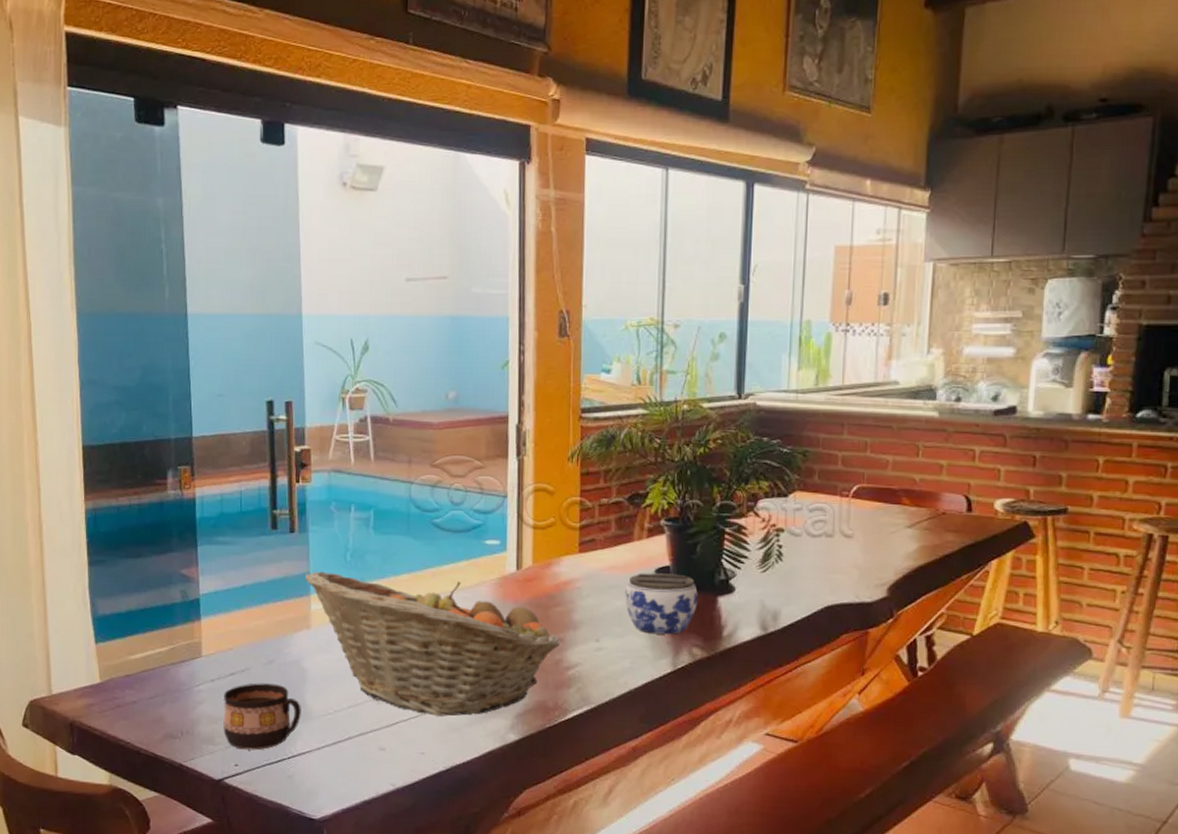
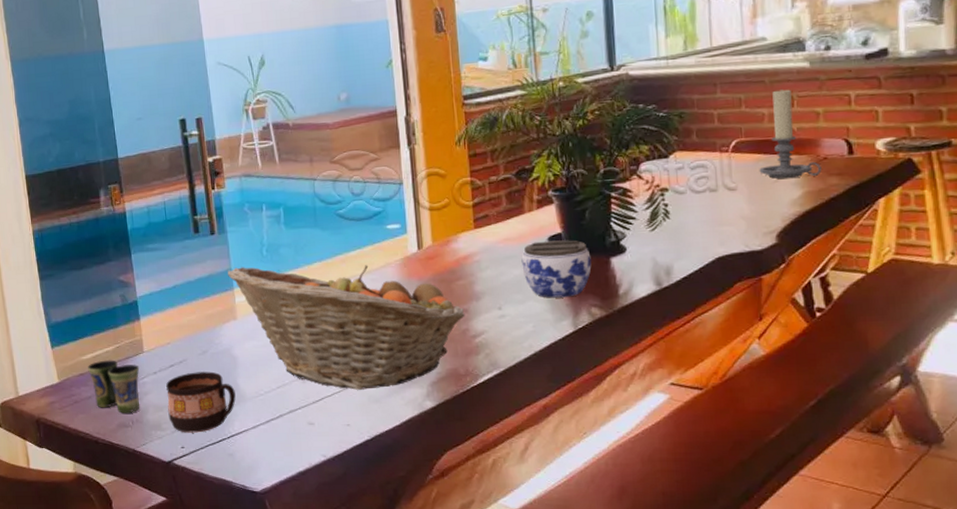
cup: none [134,662,195,723] -> present [87,360,140,414]
candle holder: none [877,436,939,531] -> present [759,88,822,179]

